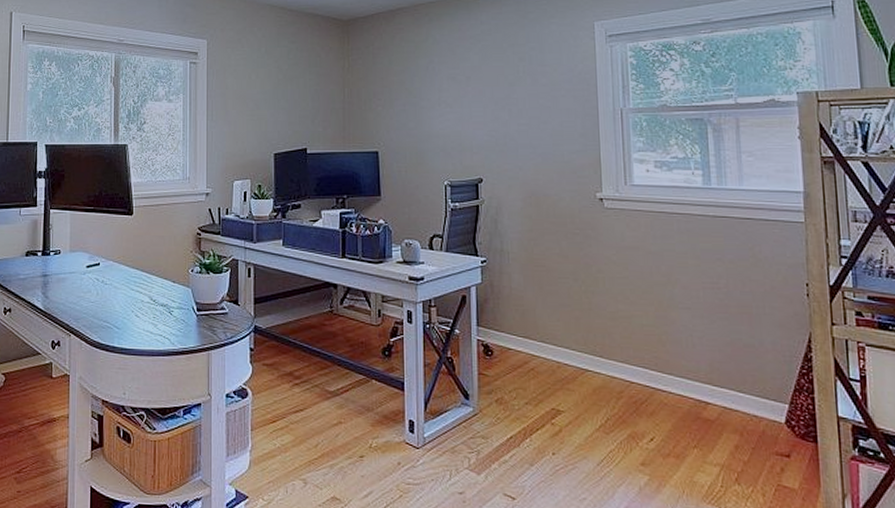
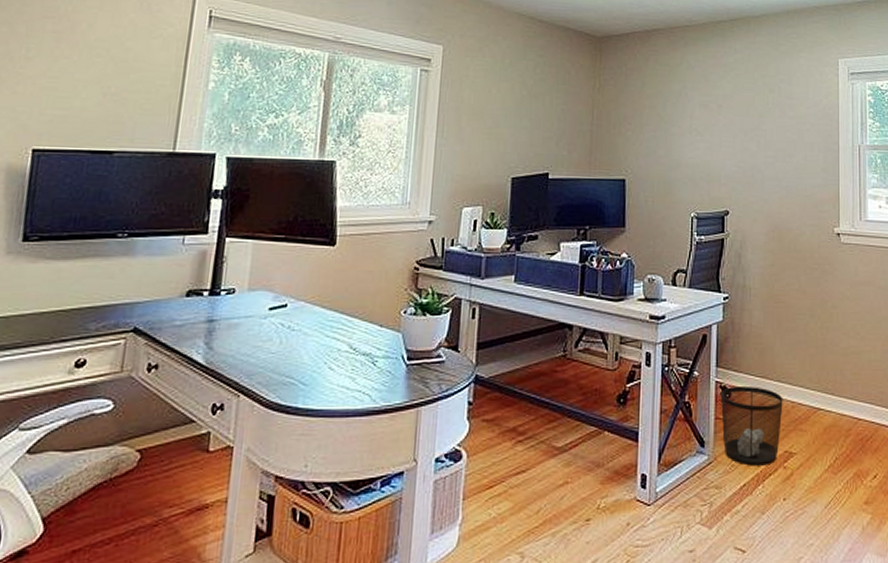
waste bin: none [484,344,548,421] -> present [721,385,783,466]

